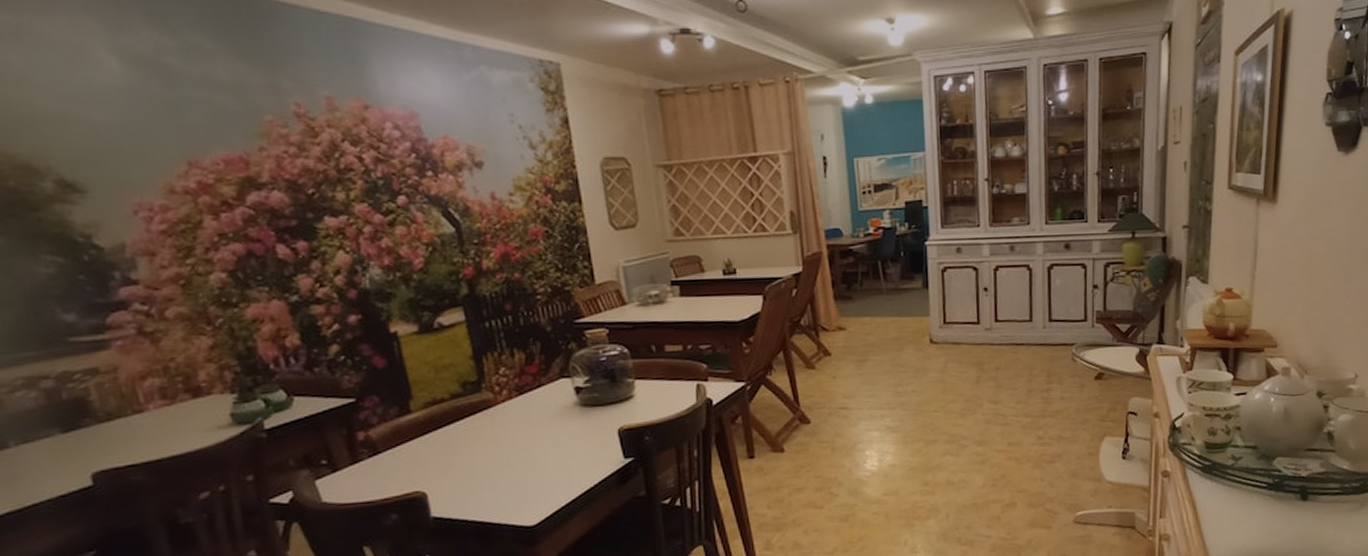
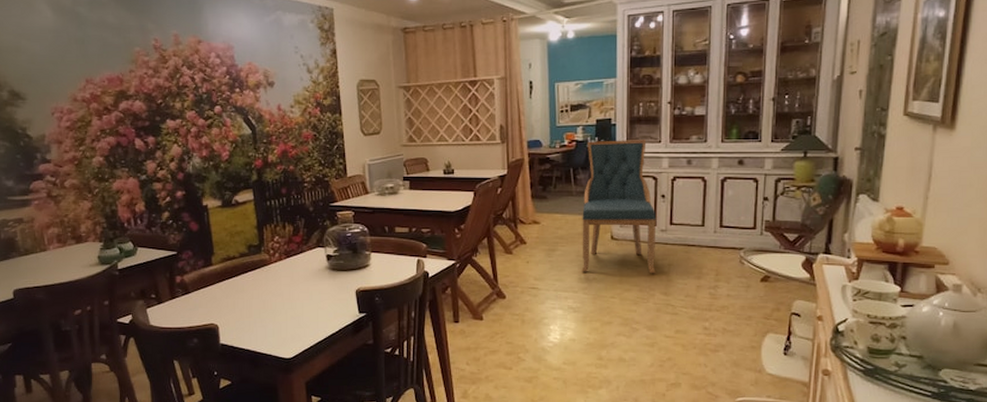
chair: none [895,224,983,384] -> present [581,140,656,274]

